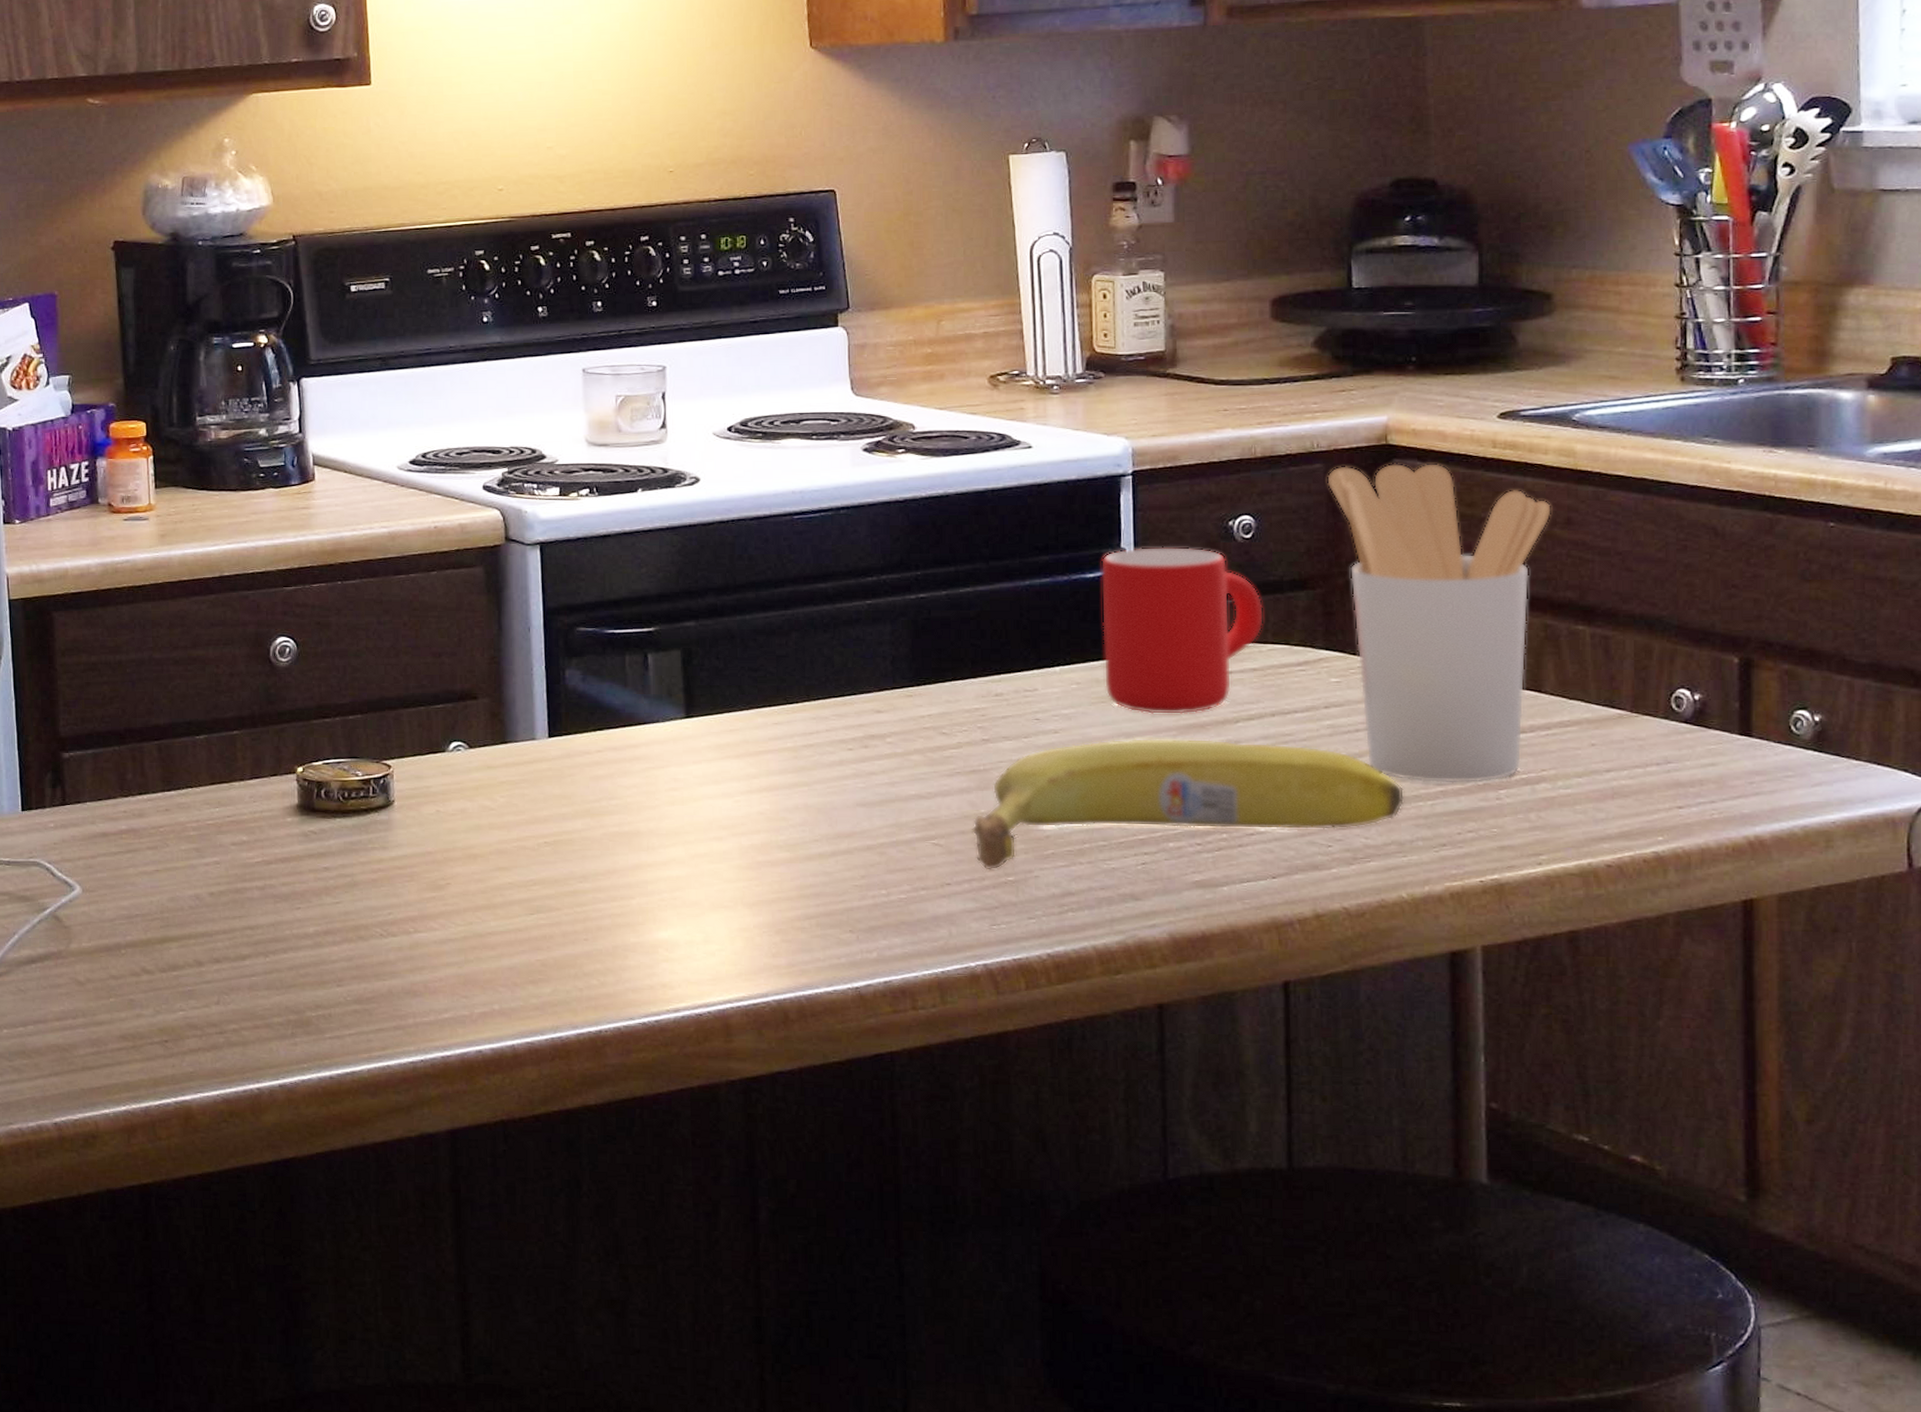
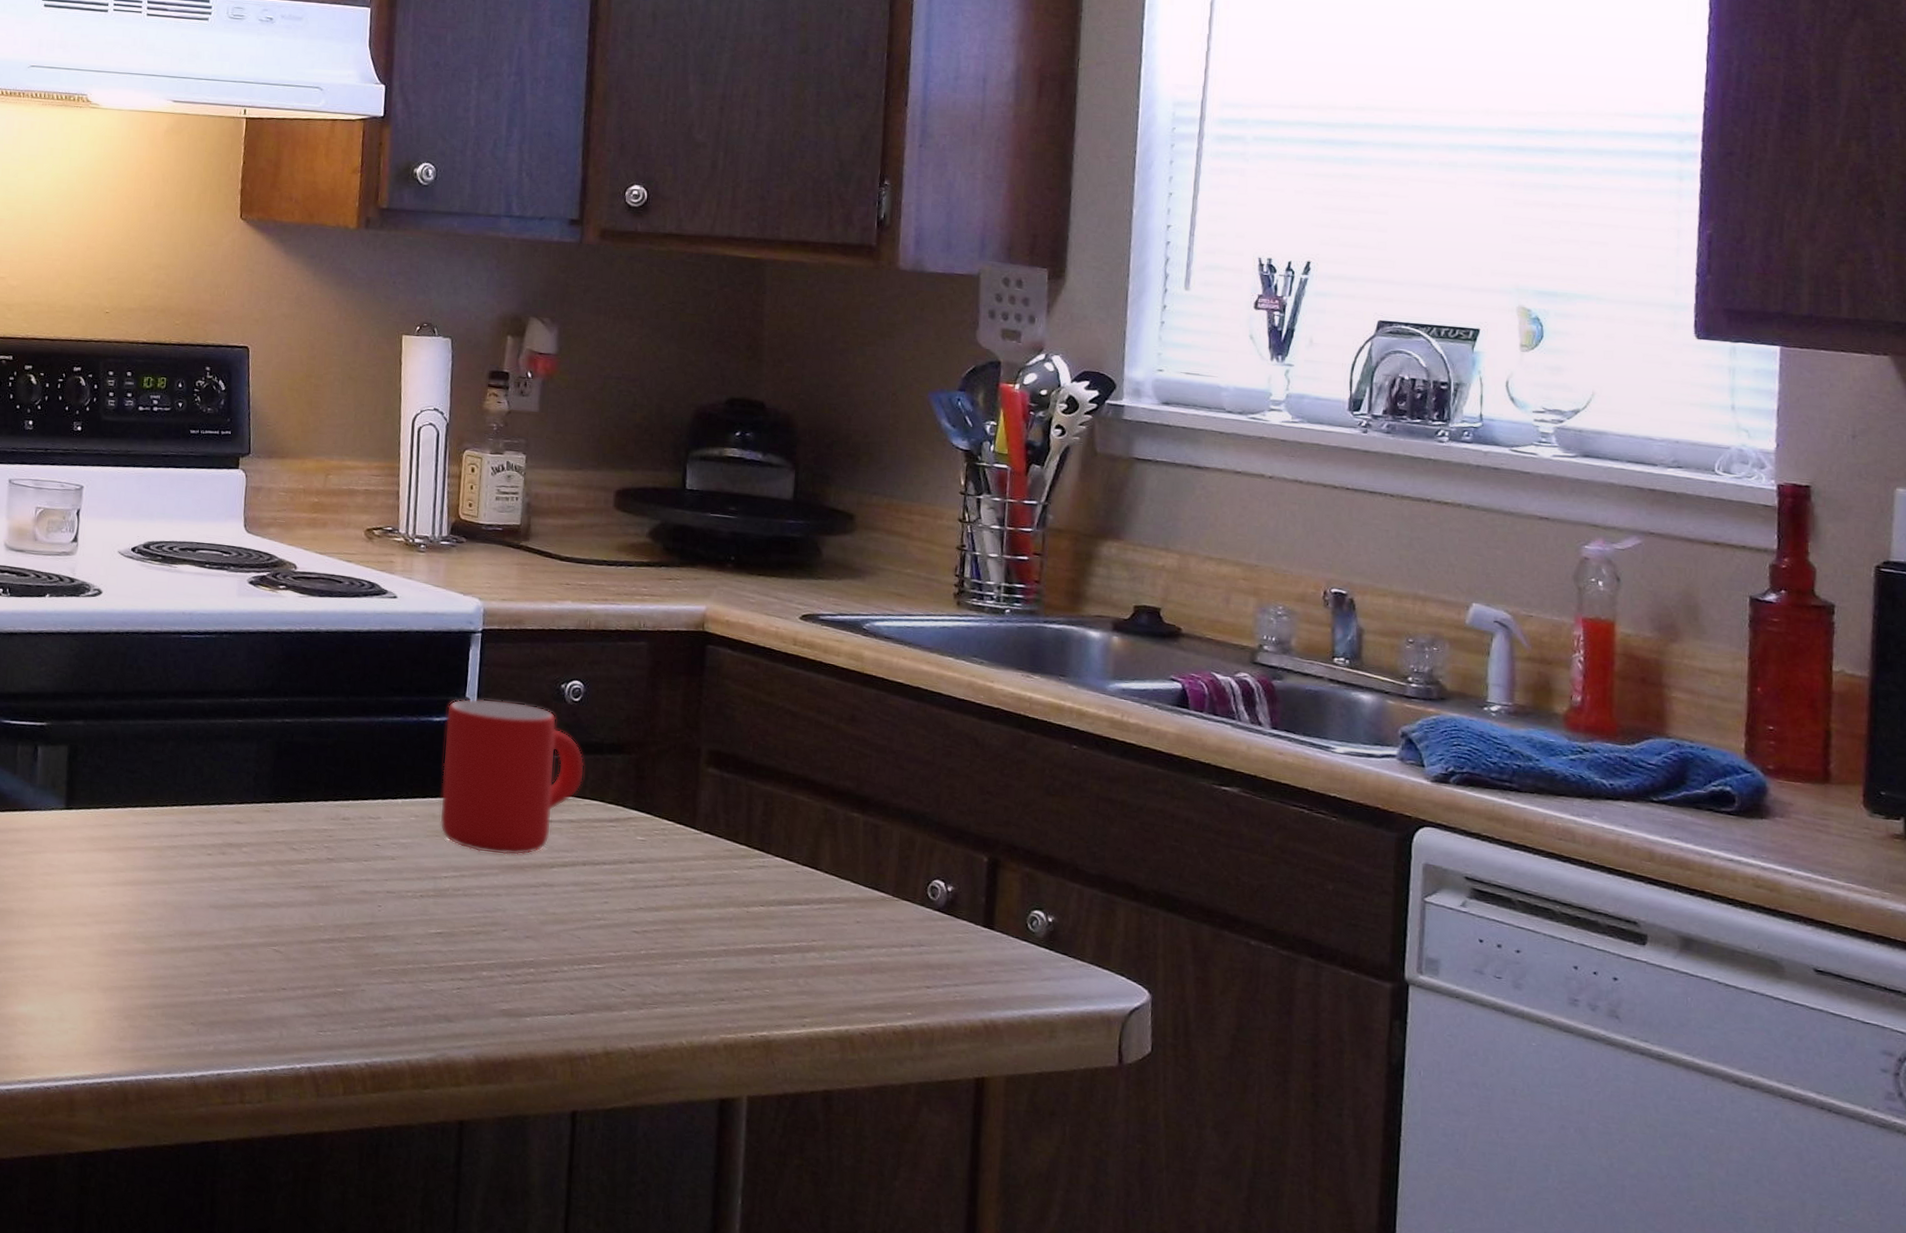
fruit: present [972,738,1405,870] -> none [310,871,692,981]
utensil holder: present [1327,462,1553,784] -> none [649,646,840,946]

